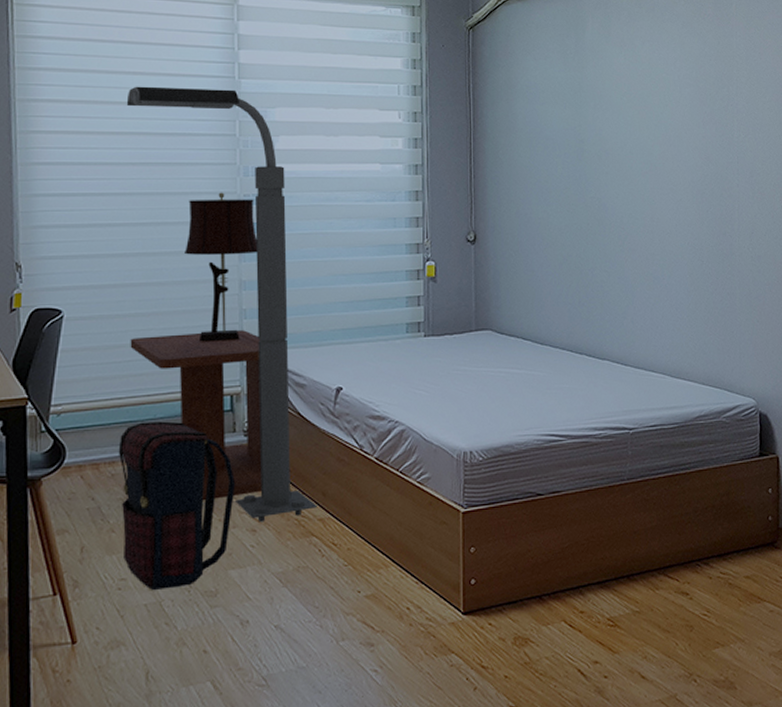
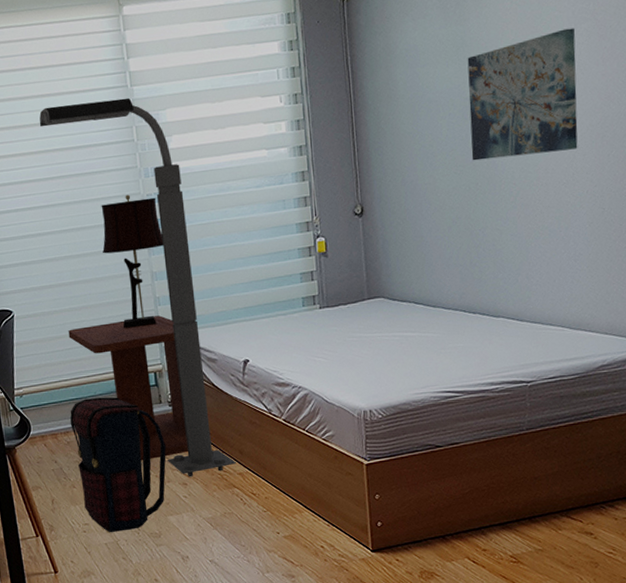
wall art: none [583,90,681,202] -> present [467,27,578,161]

